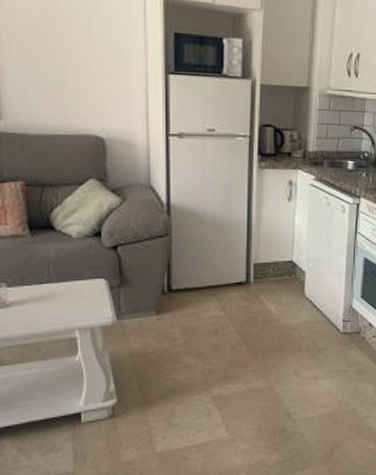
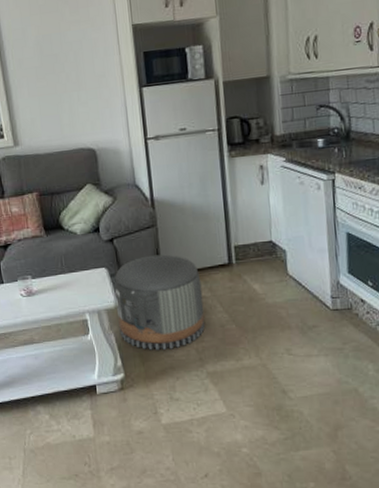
pouf: none [113,268,215,373] -> present [114,254,205,350]

